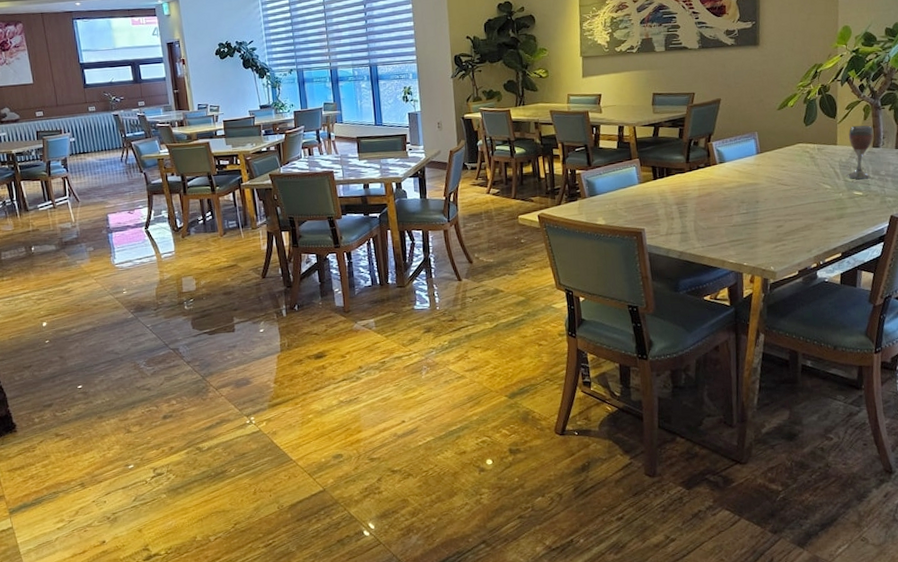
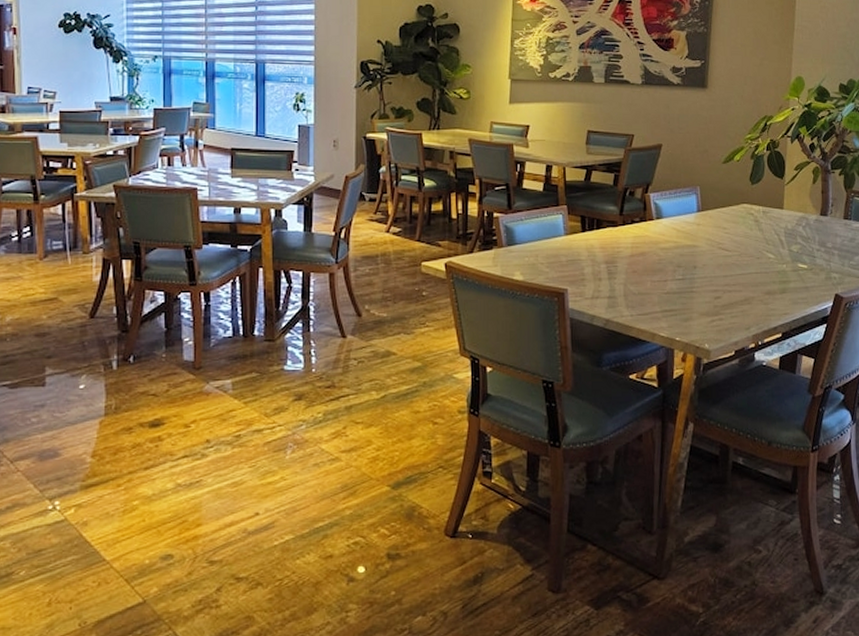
cup: present [847,125,874,180] -> none [792,189,822,251]

